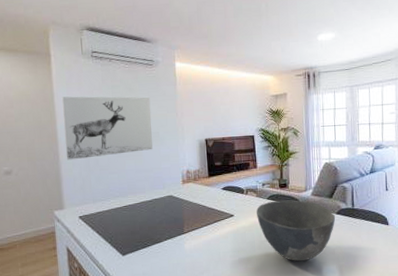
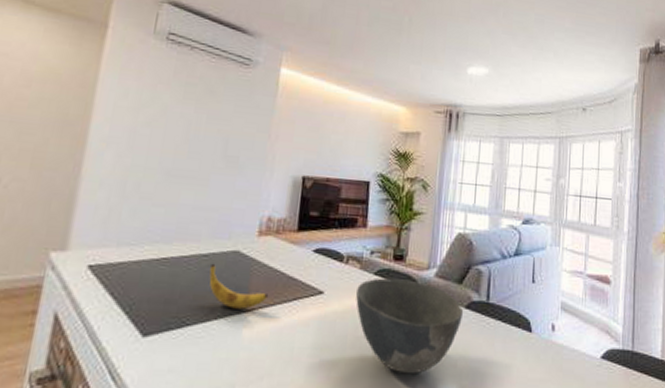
wall art: present [61,96,153,161] -> none [91,85,237,181]
banana: none [155,205,196,233] -> present [209,263,268,310]

